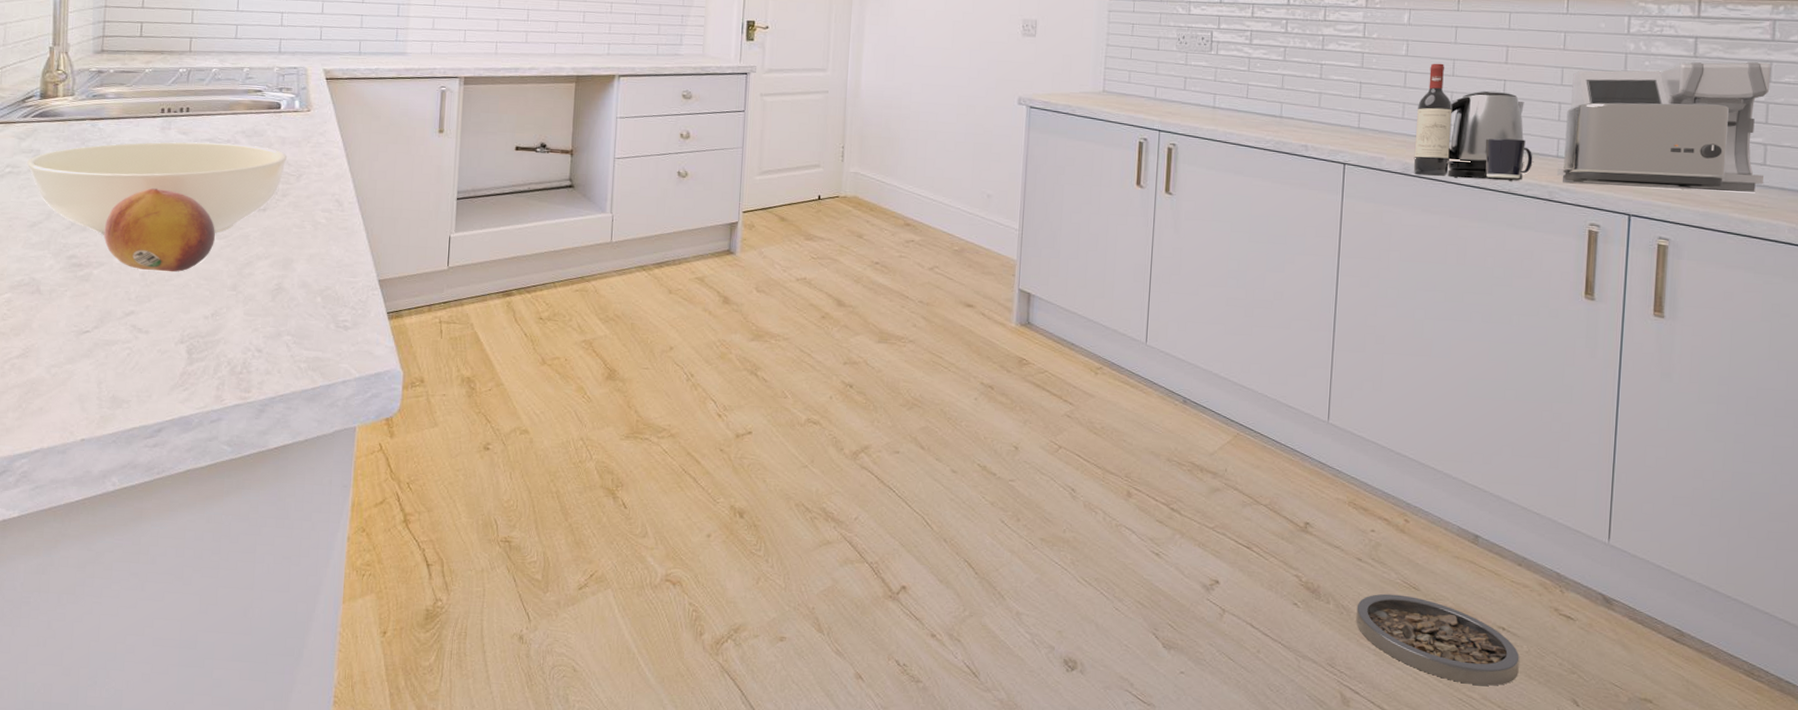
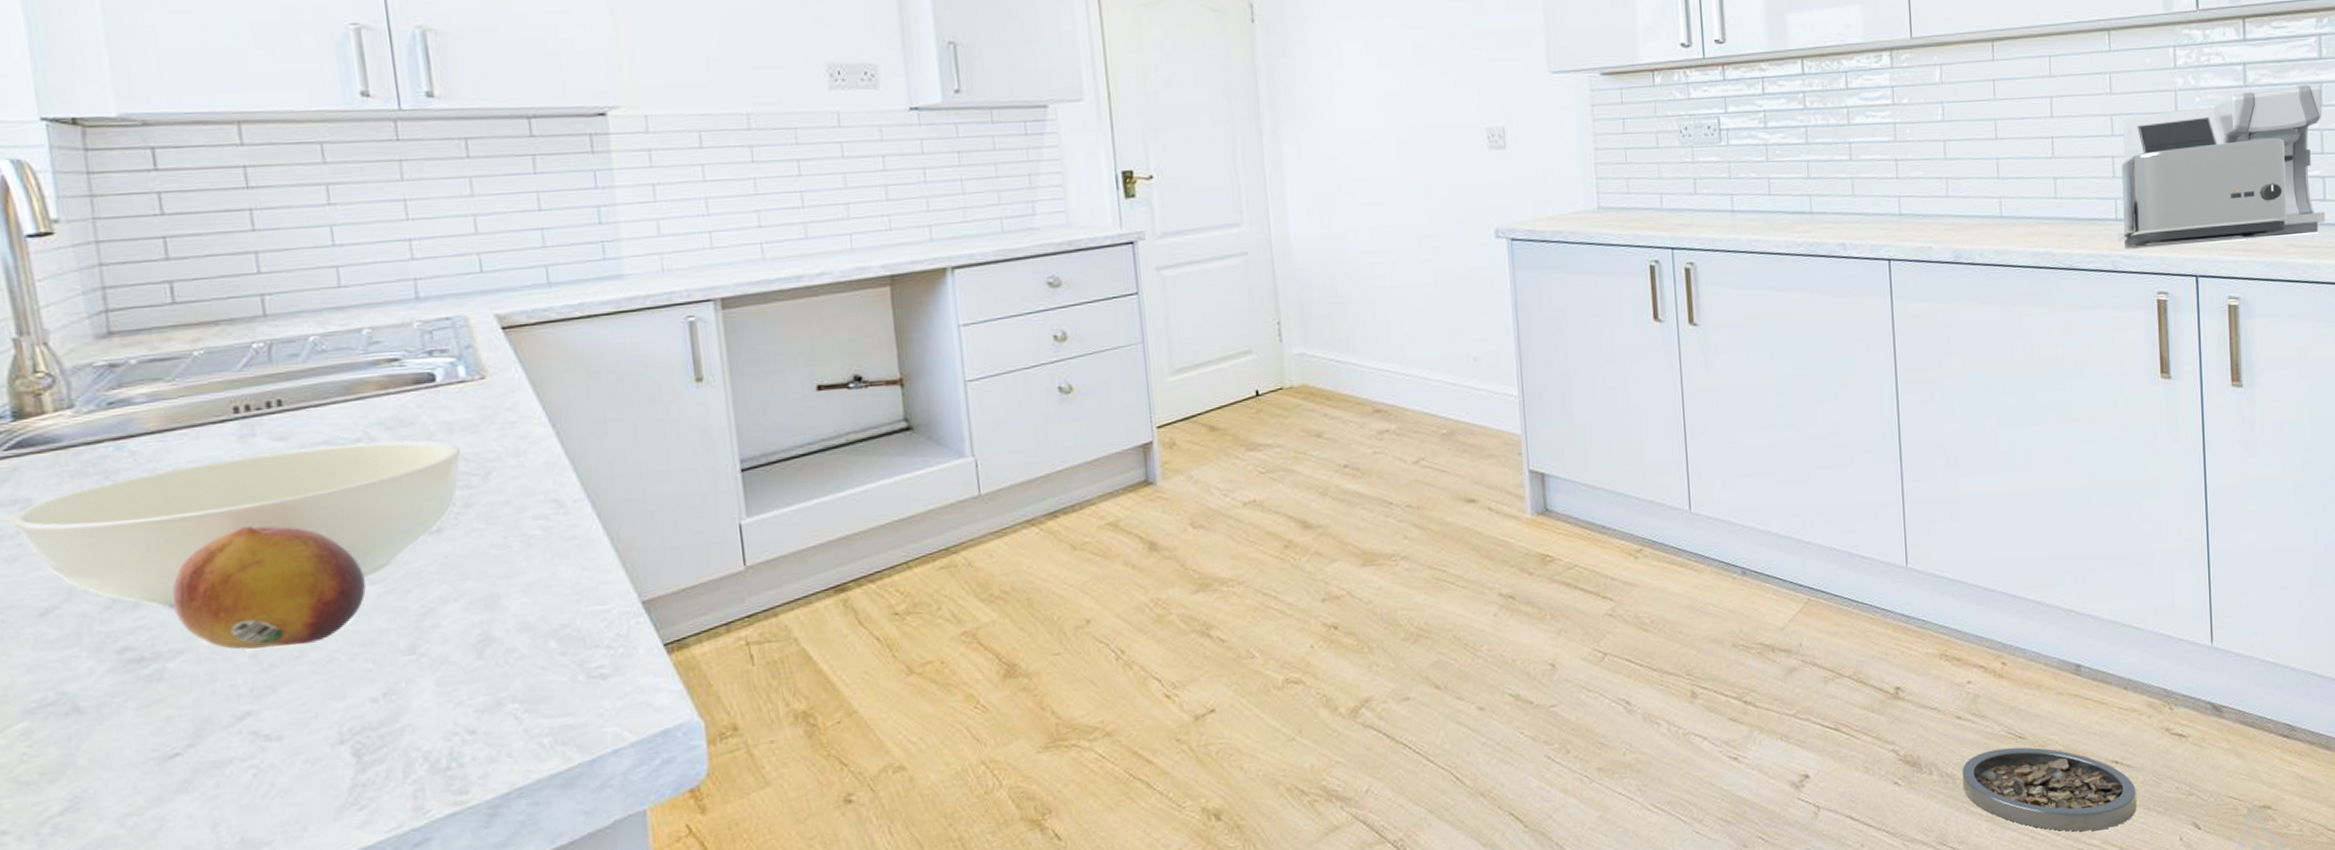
wine bottle: present [1413,63,1453,177] -> none [1961,125,2004,263]
kettle: present [1447,90,1524,181] -> none [1997,151,2083,261]
mug: present [1485,138,1533,179] -> none [2039,204,2092,254]

